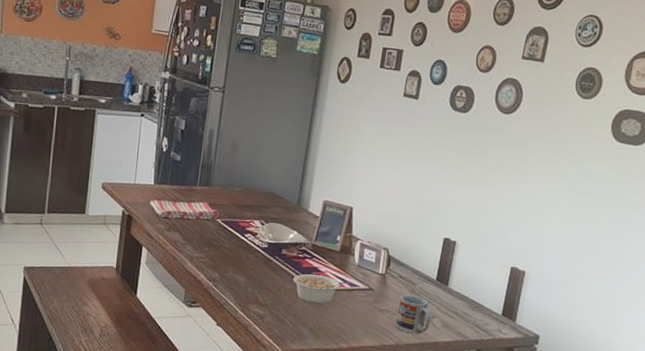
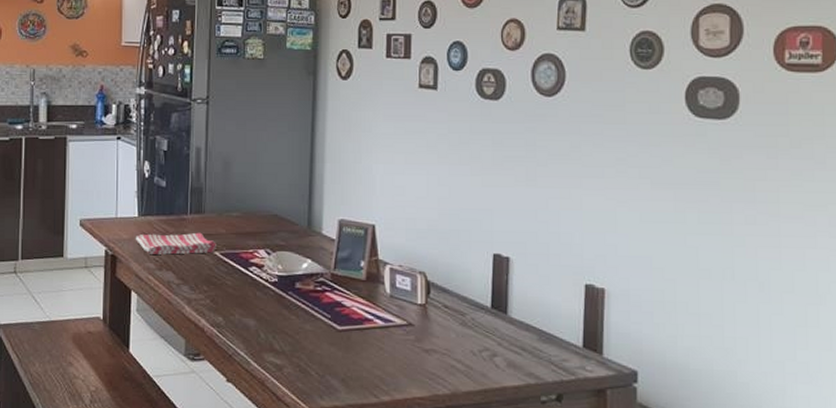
legume: present [293,274,351,304] -> none [313,311,384,347]
cup: present [396,295,431,334] -> none [448,329,491,379]

